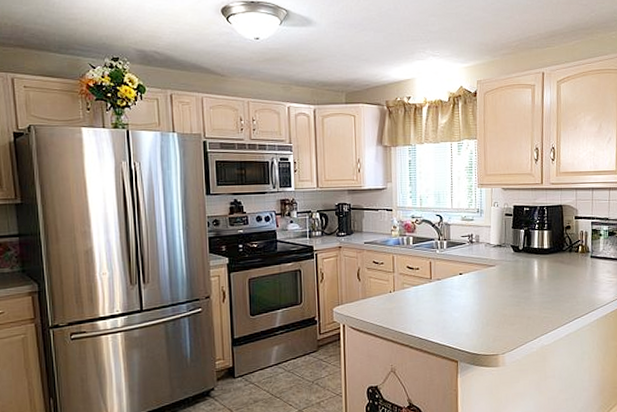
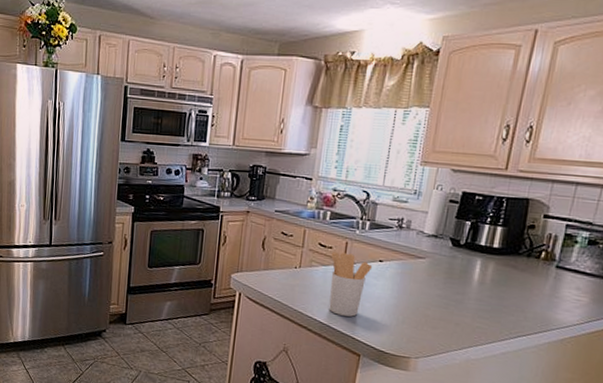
utensil holder: none [419,271,455,329] -> present [329,252,373,317]

